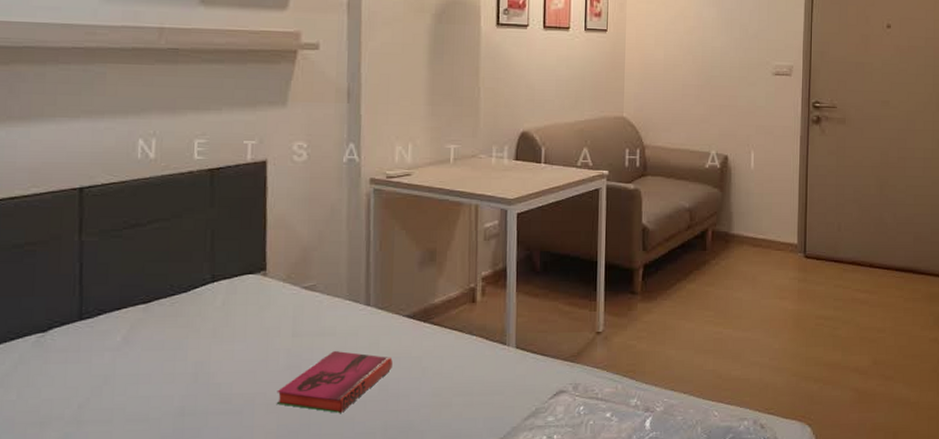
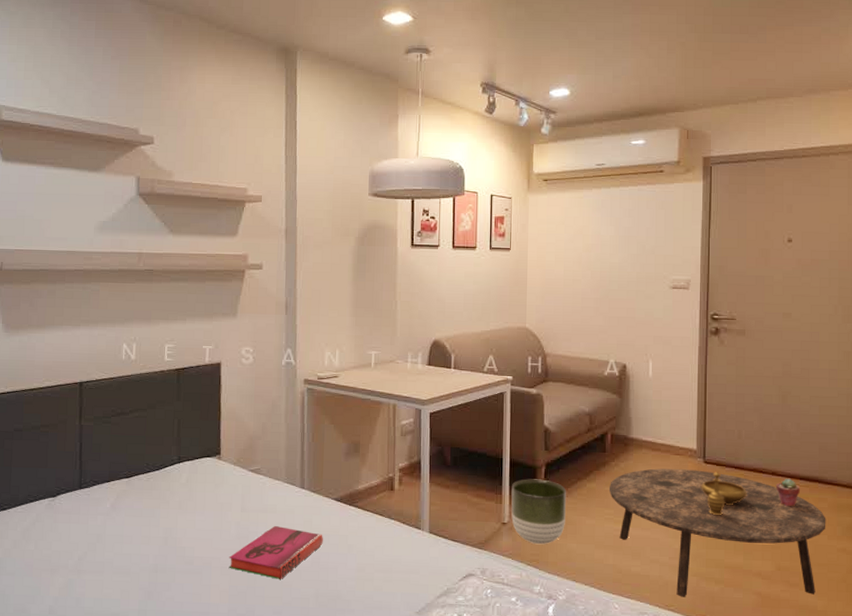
planter: none [606,282,666,354] -> present [511,479,567,545]
coffee table: none [710,265,920,399] -> present [609,468,826,597]
decorative bowl: none [801,266,846,312] -> present [701,472,747,516]
potted succulent: none [873,270,895,299] -> present [775,478,800,507]

